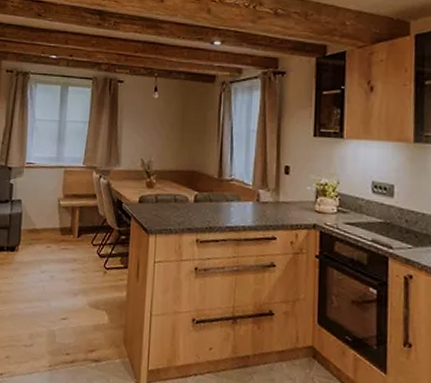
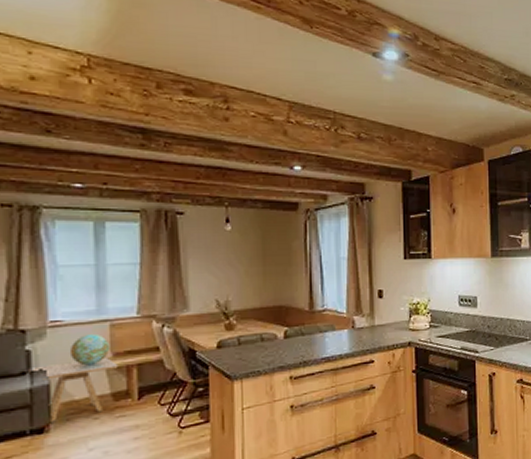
side table: none [10,197,67,244] -> present [29,356,119,422]
decorative globe: none [36,176,63,202] -> present [69,333,110,366]

